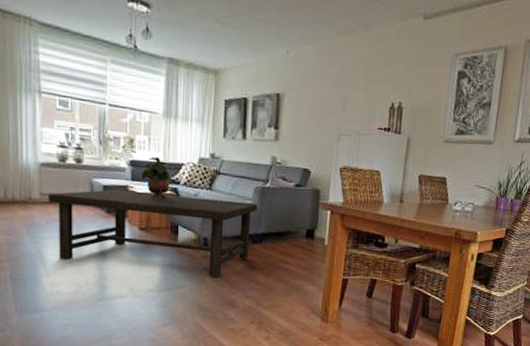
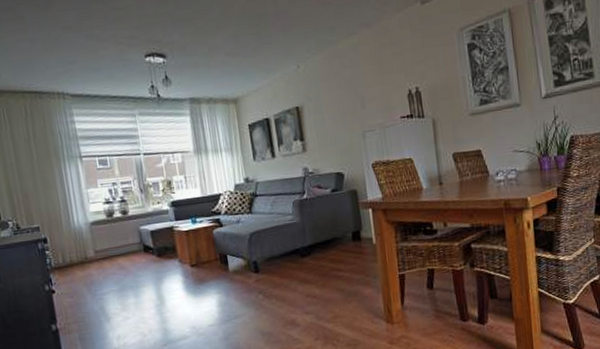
coffee table: present [48,189,258,278] -> none [102,217,300,311]
potted plant: present [141,156,170,200] -> none [183,192,213,234]

